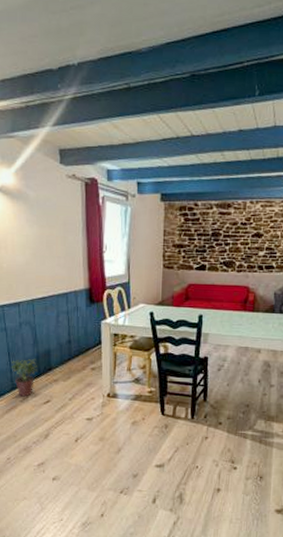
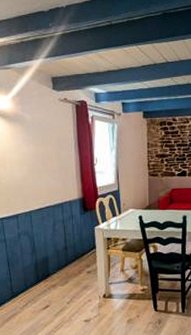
potted plant: present [11,358,37,397] -> none [10,266,36,304]

